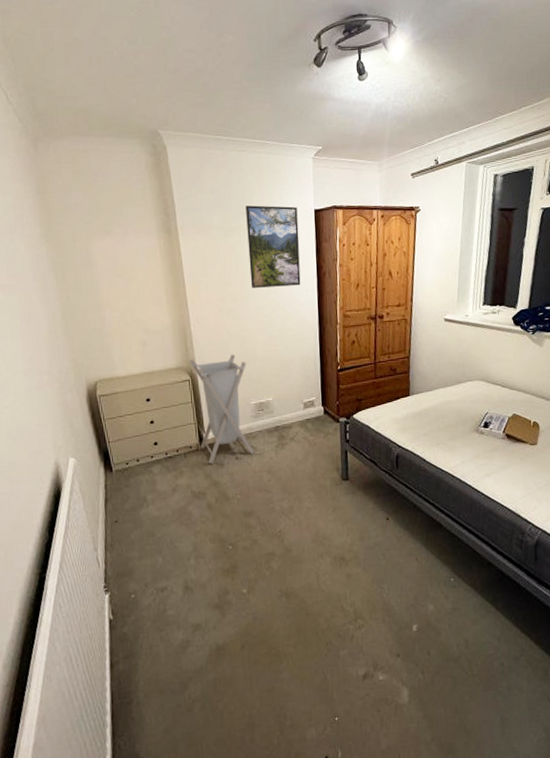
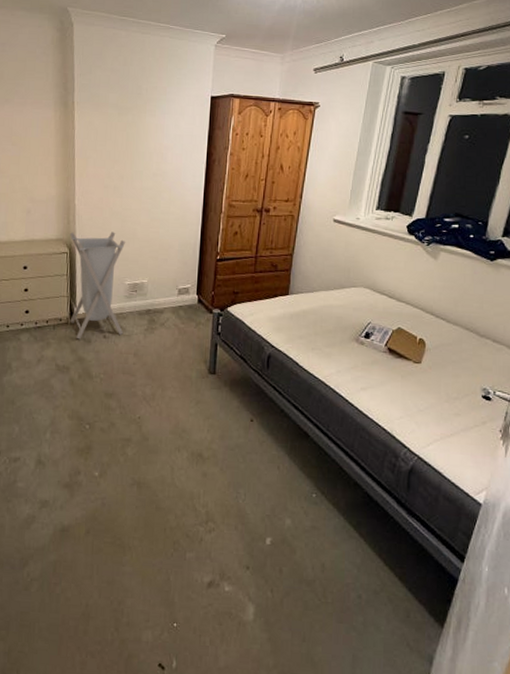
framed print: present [246,205,301,288] -> none [139,87,194,170]

